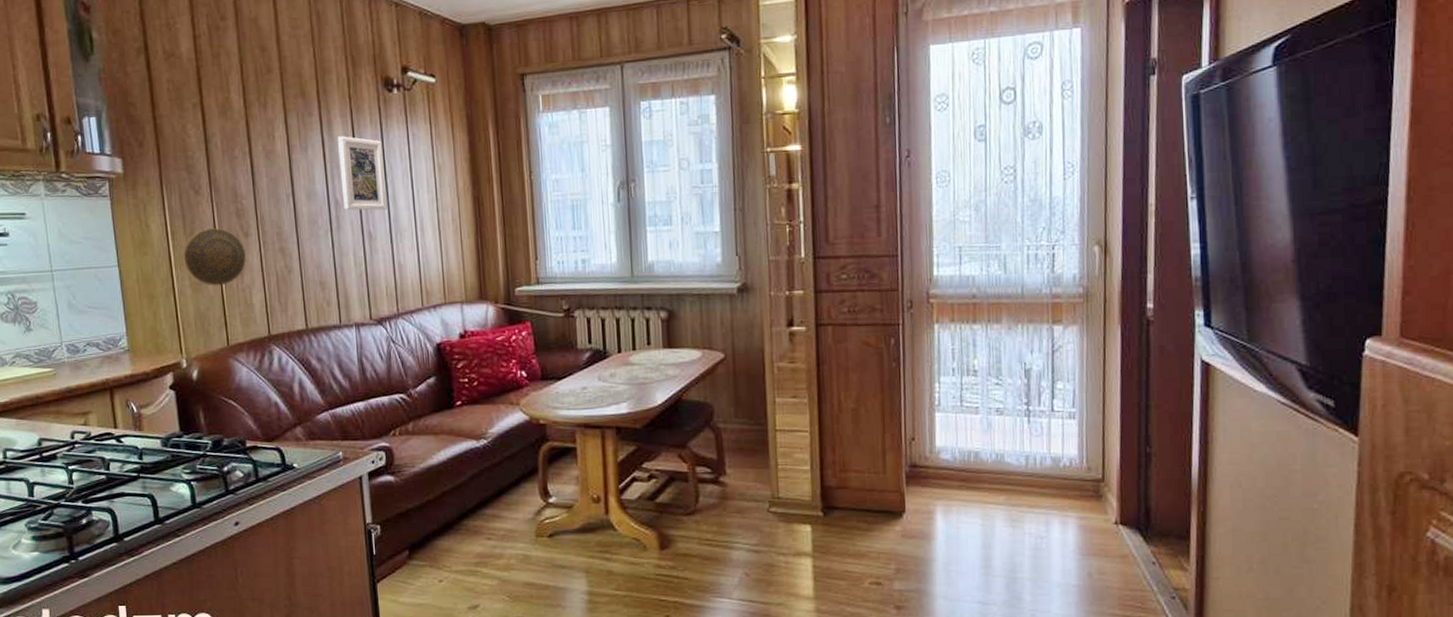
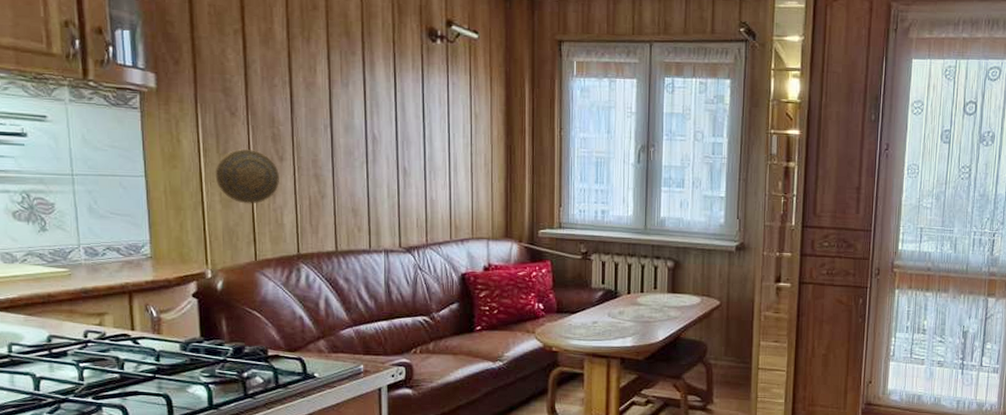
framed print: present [338,136,387,211] -> none [379,77,423,149]

